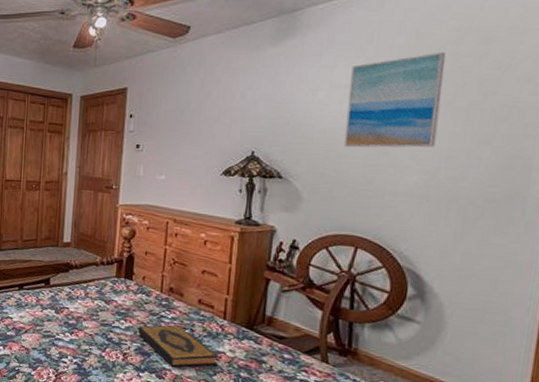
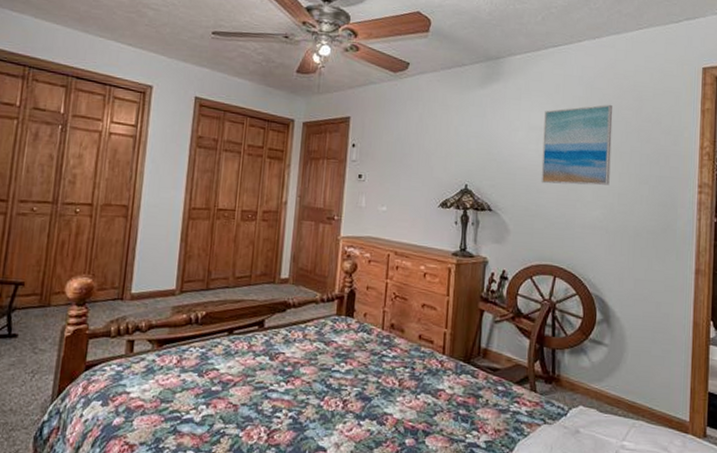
hardback book: present [138,324,218,367] -> none [358,364,438,411]

